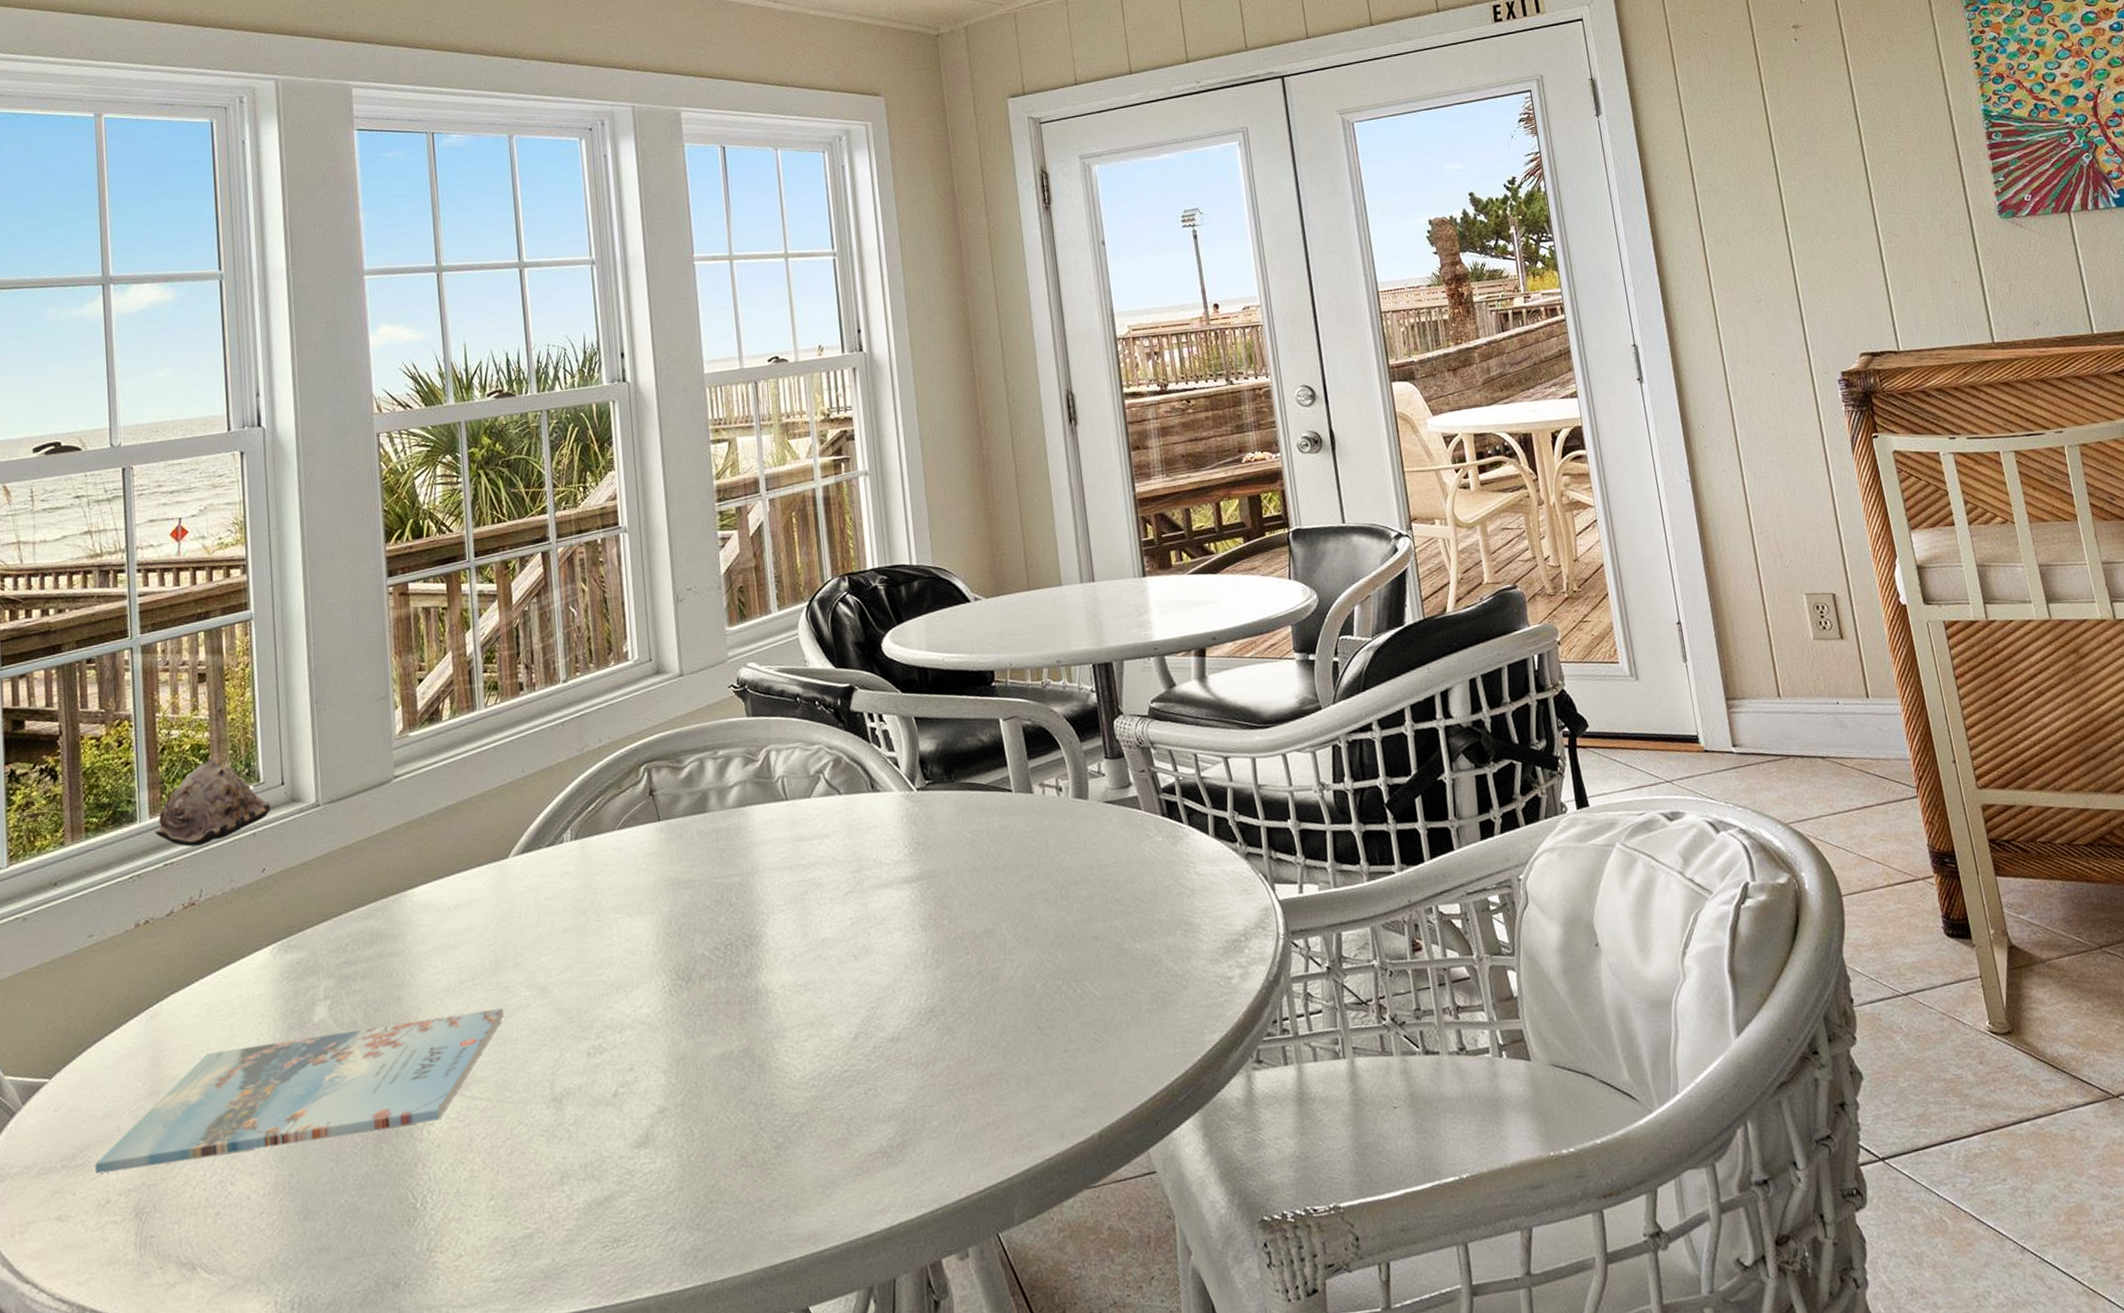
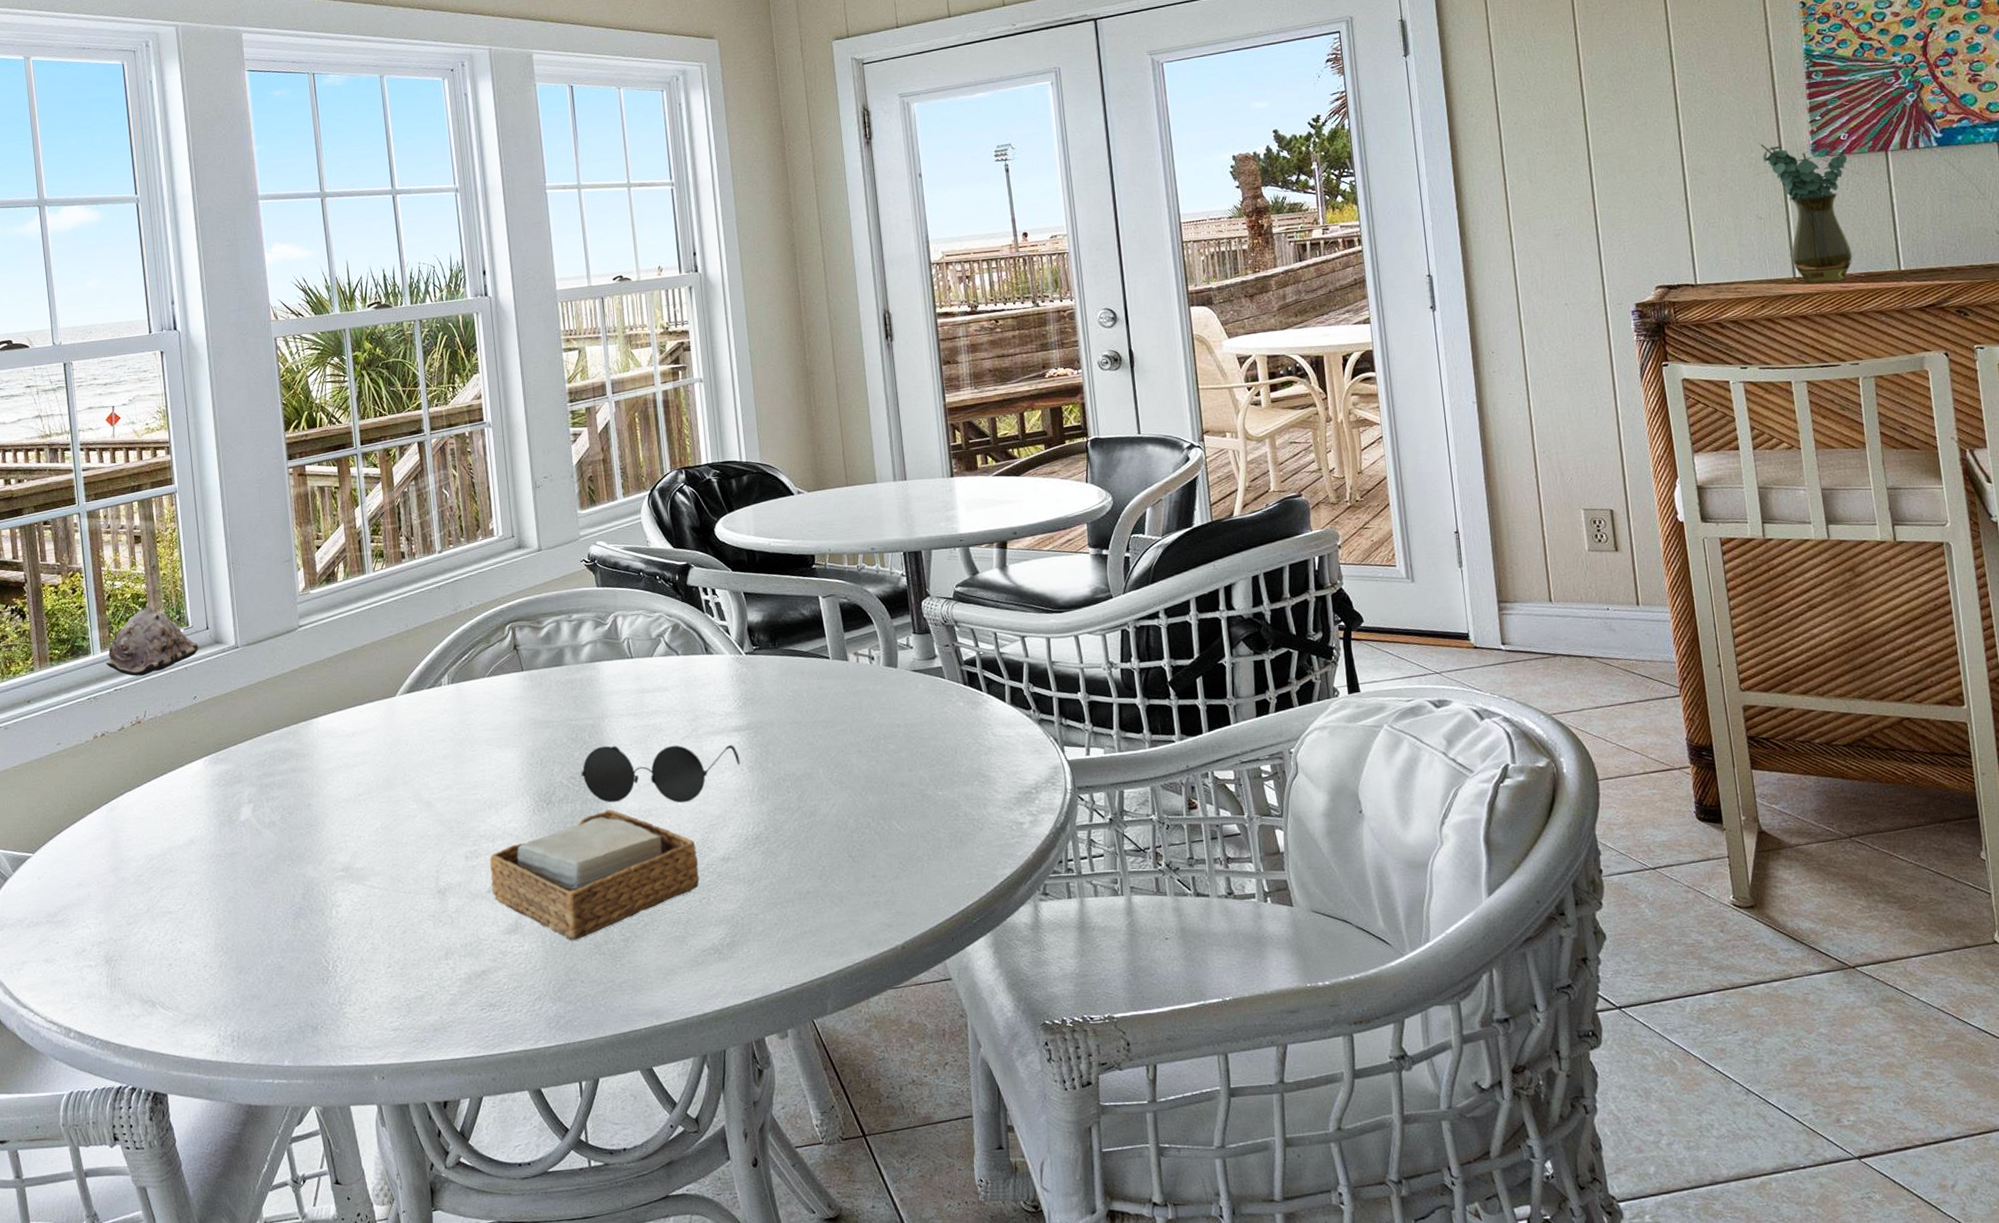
magazine: present [95,1008,504,1174] -> none [72,817,396,929]
napkin holder: none [616,985,865,1152] -> present [490,809,700,941]
sunglasses: none [726,899,912,977] -> present [581,744,741,803]
vase: none [1949,205,2047,350] -> present [1760,144,1853,284]

